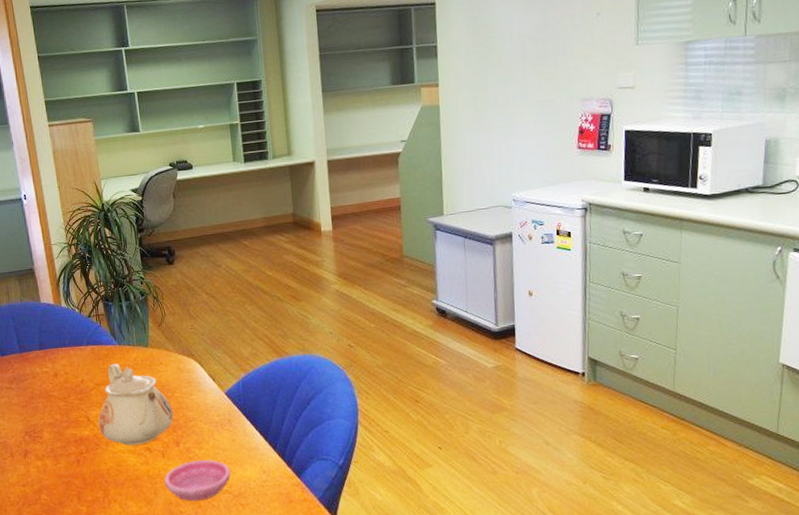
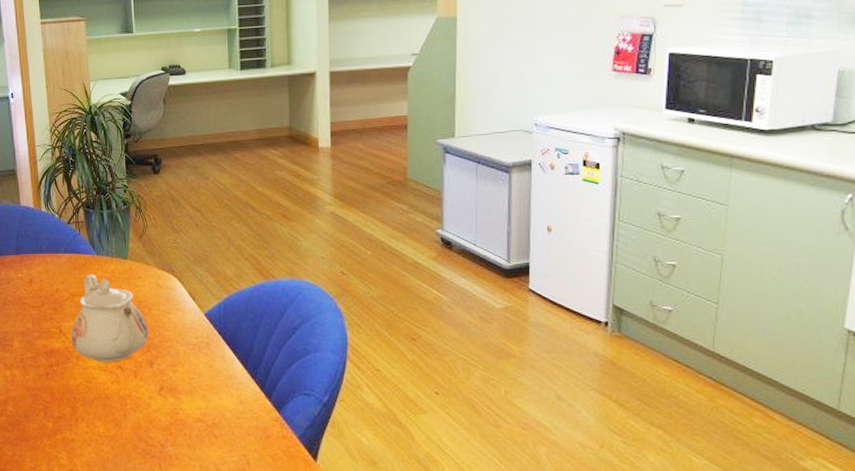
saucer: present [164,460,231,501] -> none [135,384,205,428]

